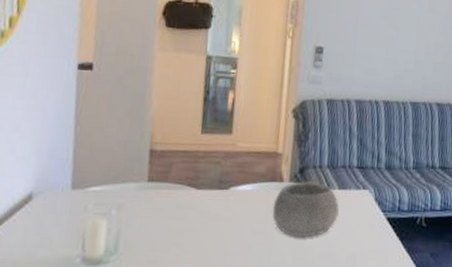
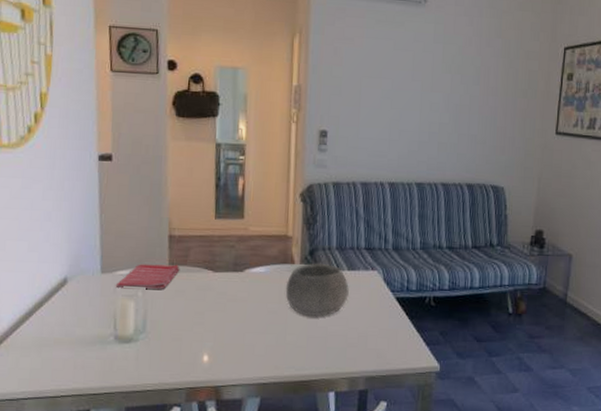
dish towel: none [87,180,160,208] -> present [115,264,180,290]

